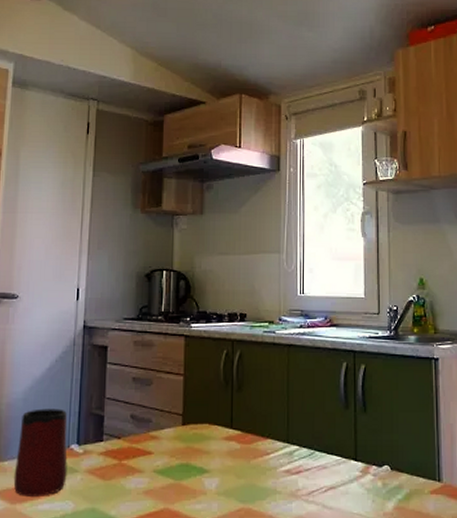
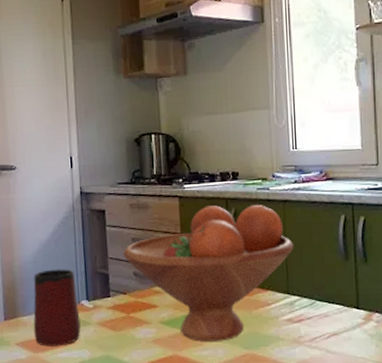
fruit bowl: none [121,347,296,493] -> present [122,205,294,341]

